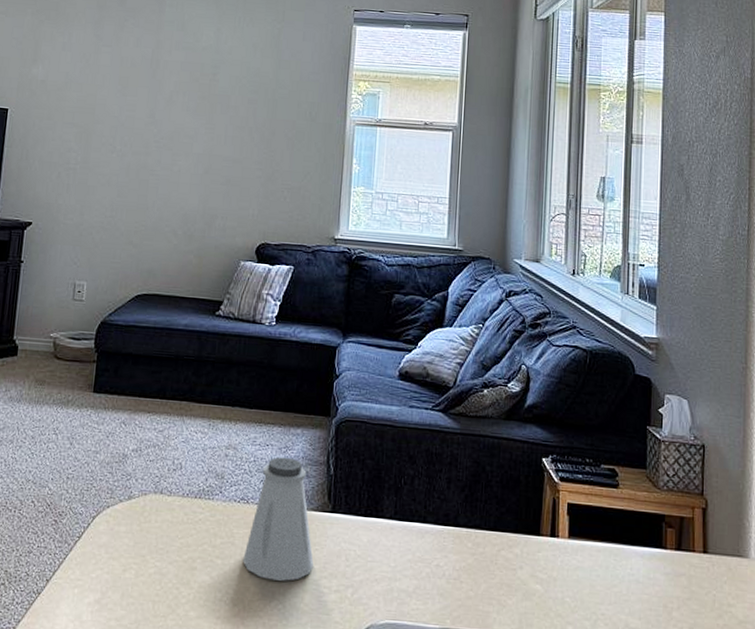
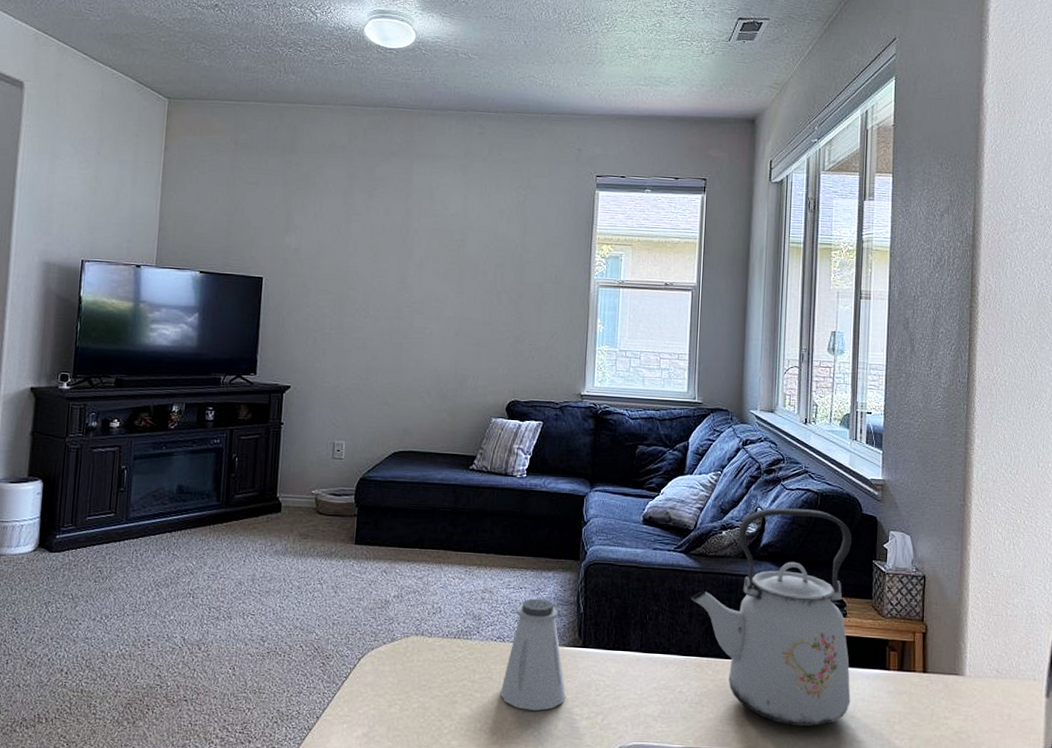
kettle: none [449,365,624,610] -> present [690,508,852,727]

